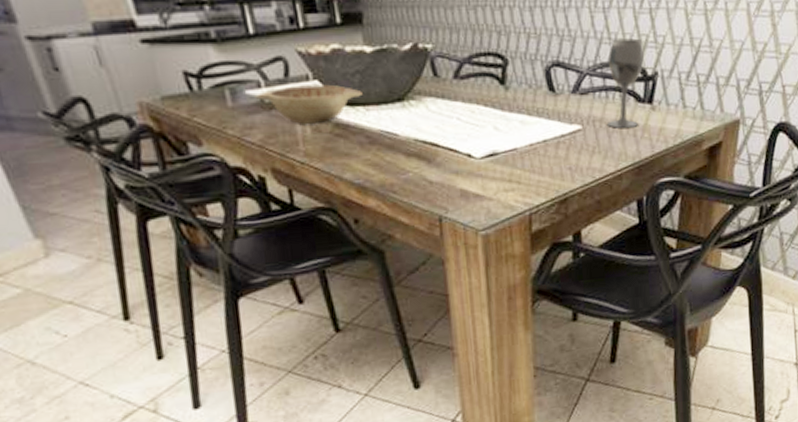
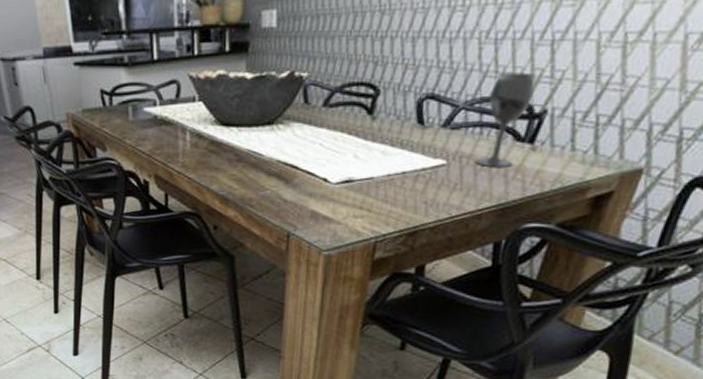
decorative bowl: present [255,84,363,124] -> none [150,106,238,139]

